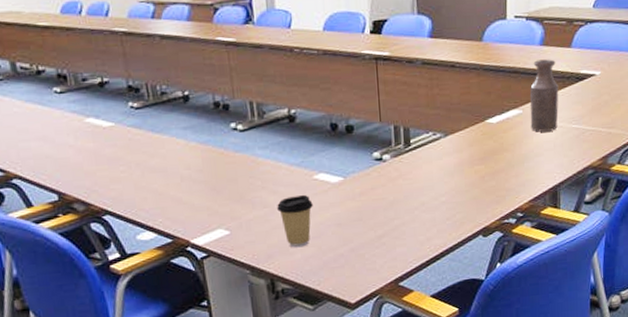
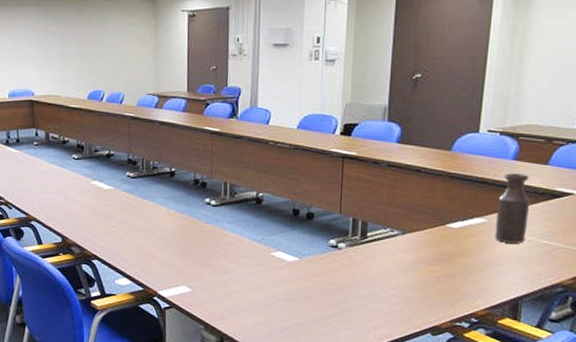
coffee cup: present [277,194,313,248] -> none [235,267,268,314]

